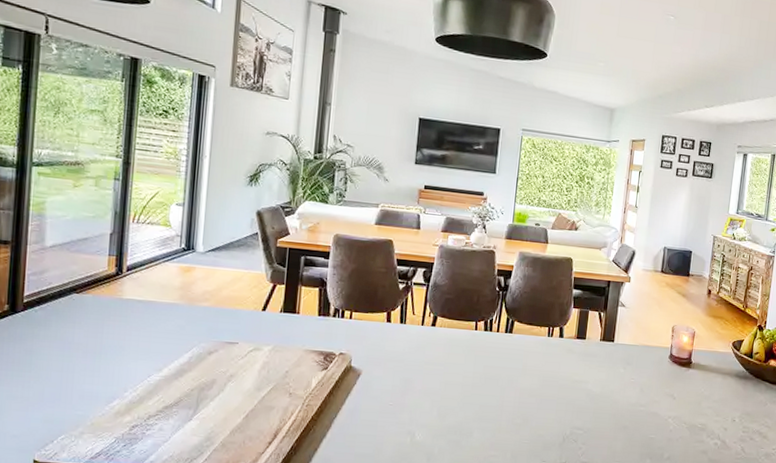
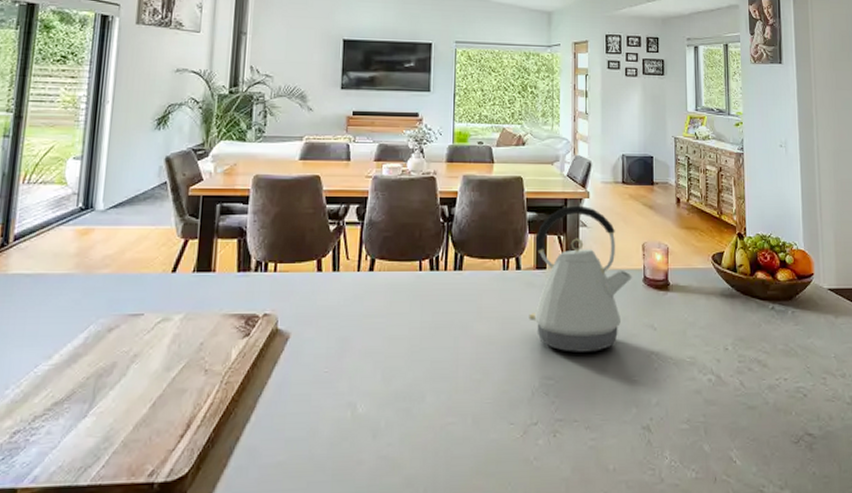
kettle: none [566,287,661,412] -> present [529,205,633,352]

